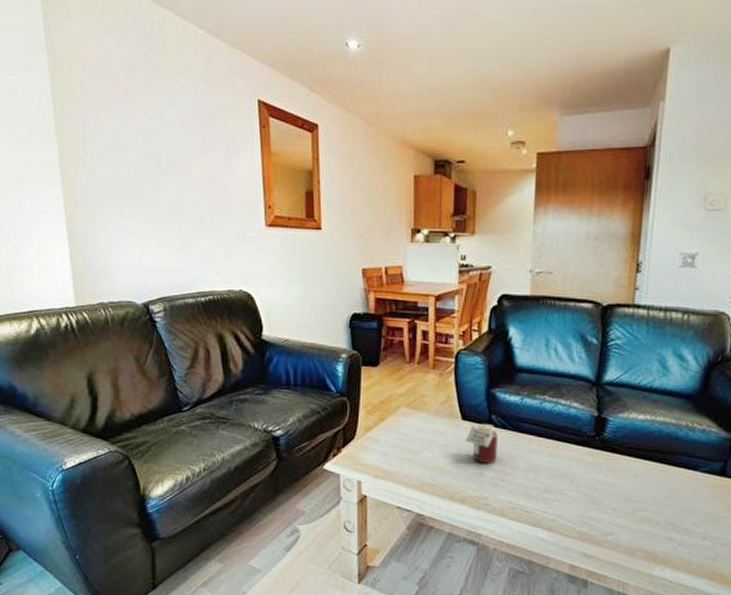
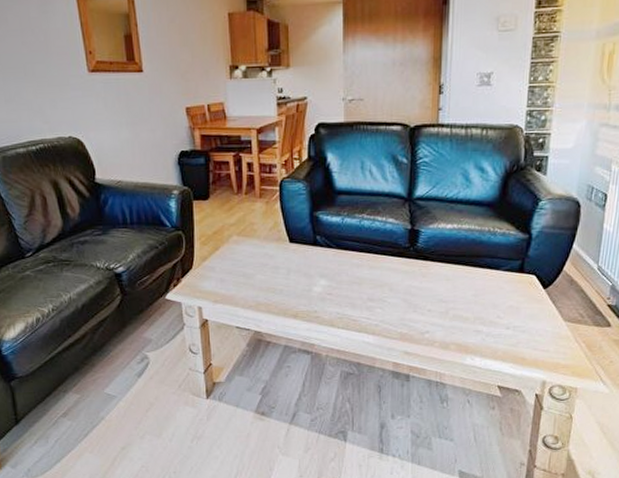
jar: present [465,424,498,463] -> none [294,245,323,280]

